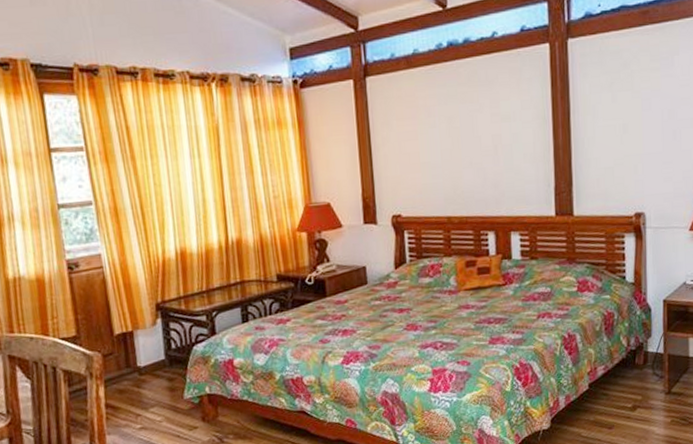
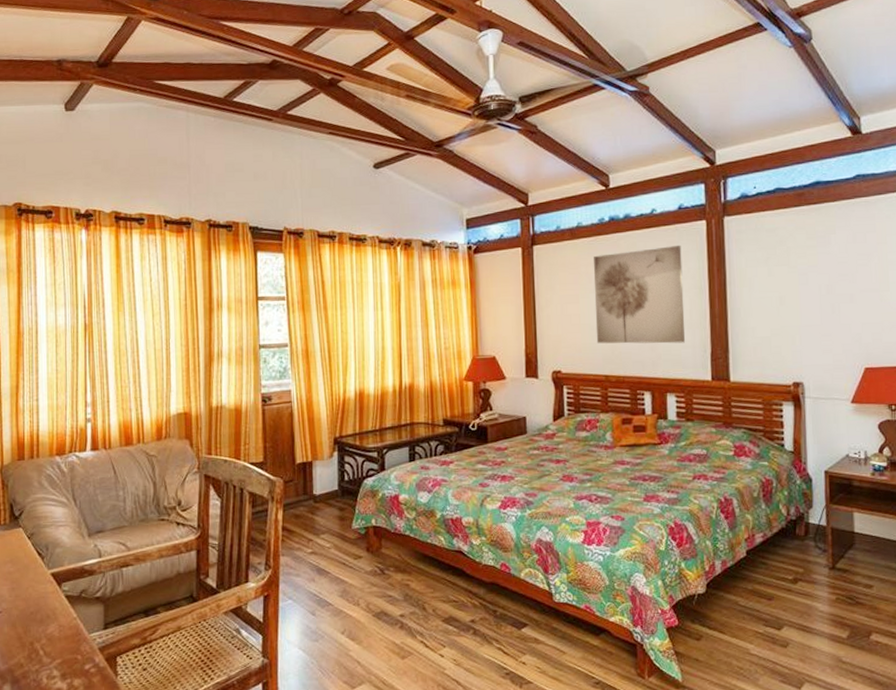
wall art: none [432,71,529,183] -> present [593,245,685,344]

